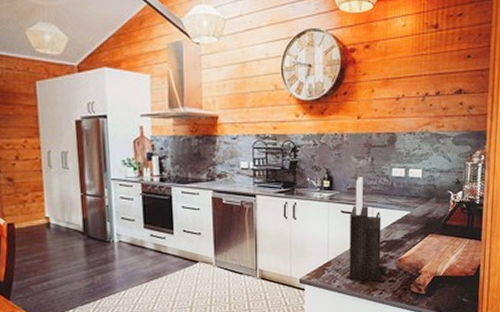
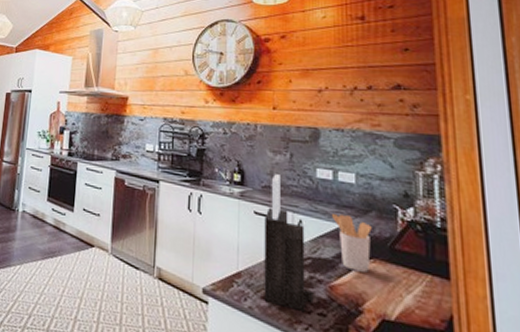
utensil holder: none [402,203,431,245] -> present [331,213,372,273]

